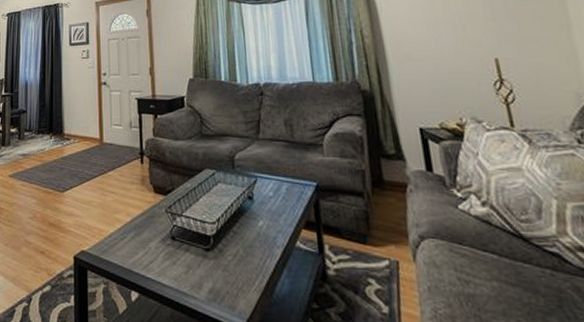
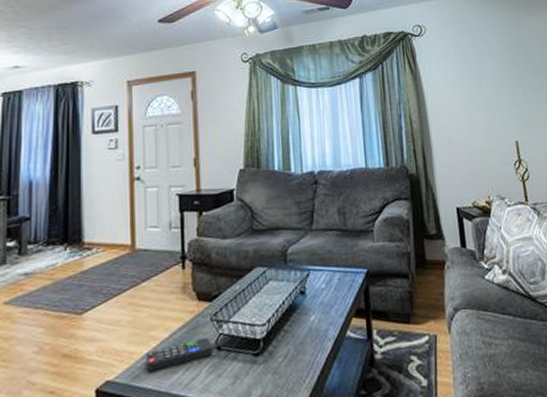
remote control: none [112,226,168,250] -> present [145,336,213,373]

